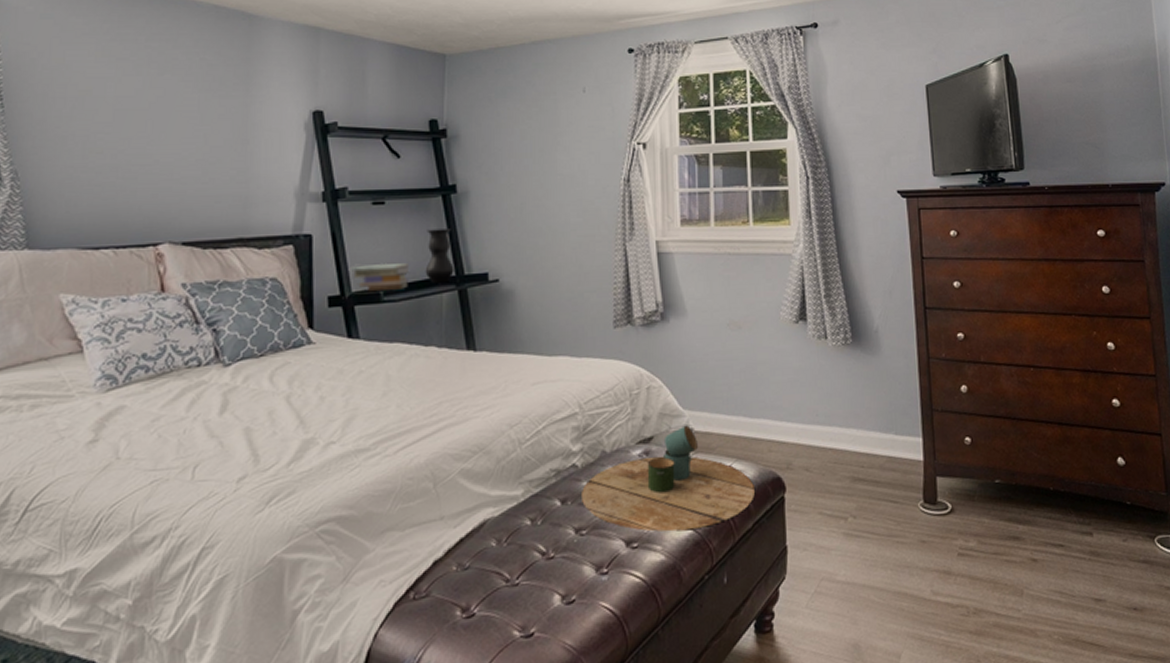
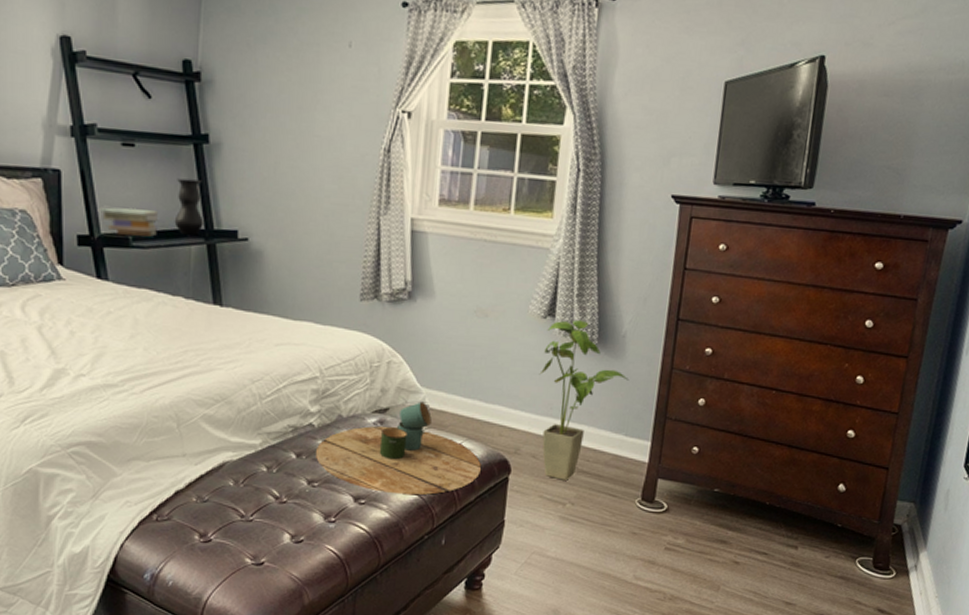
house plant: none [799,320,889,492] -> present [539,319,630,481]

